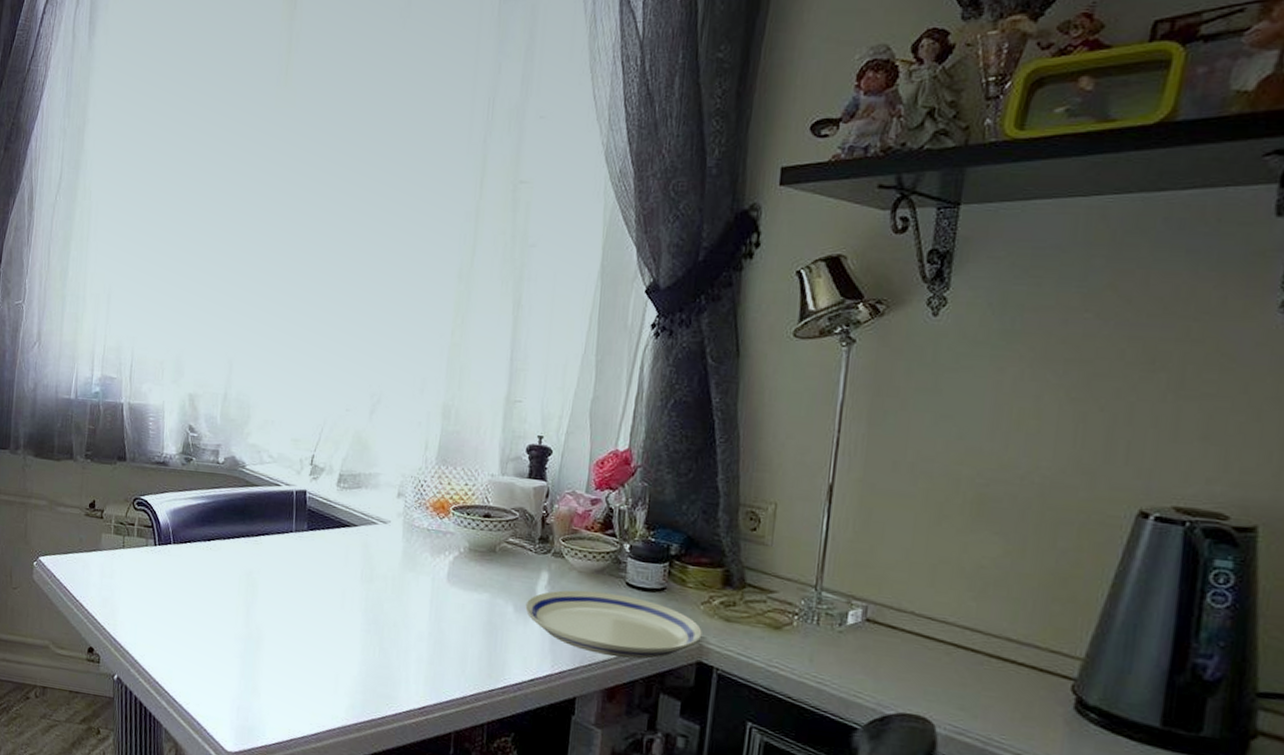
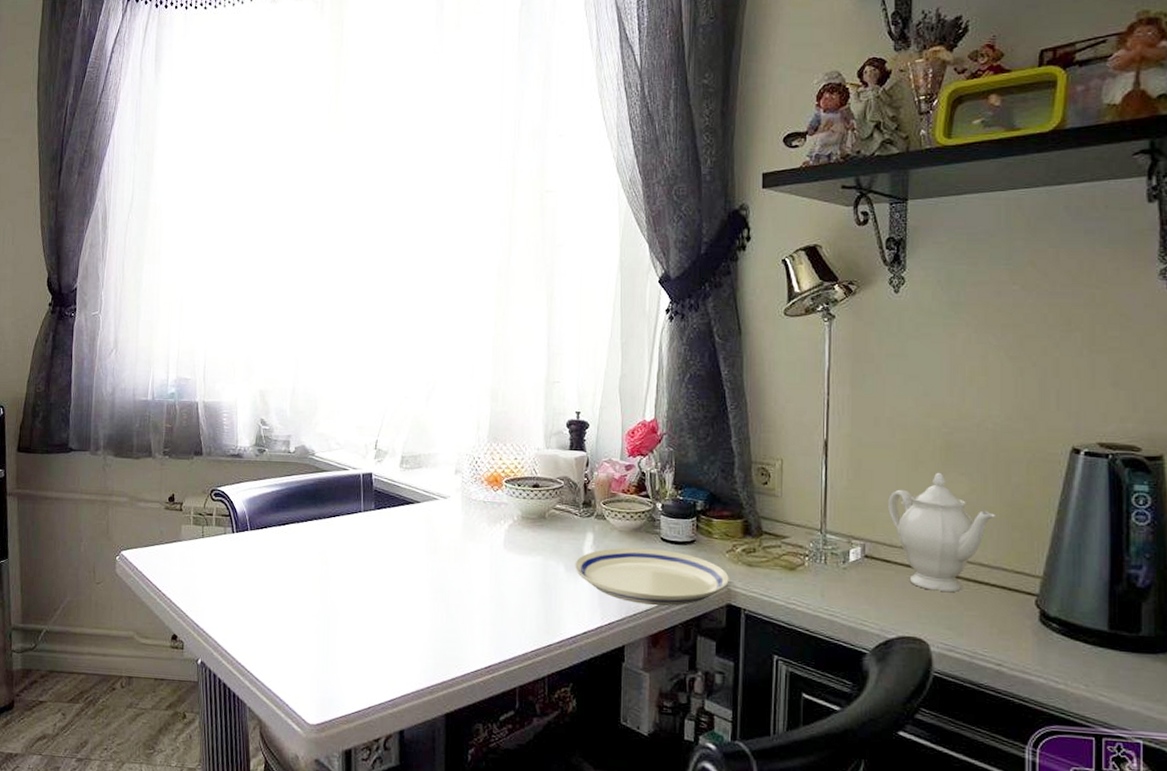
teapot: none [899,529,1032,669] -> present [888,472,995,593]

